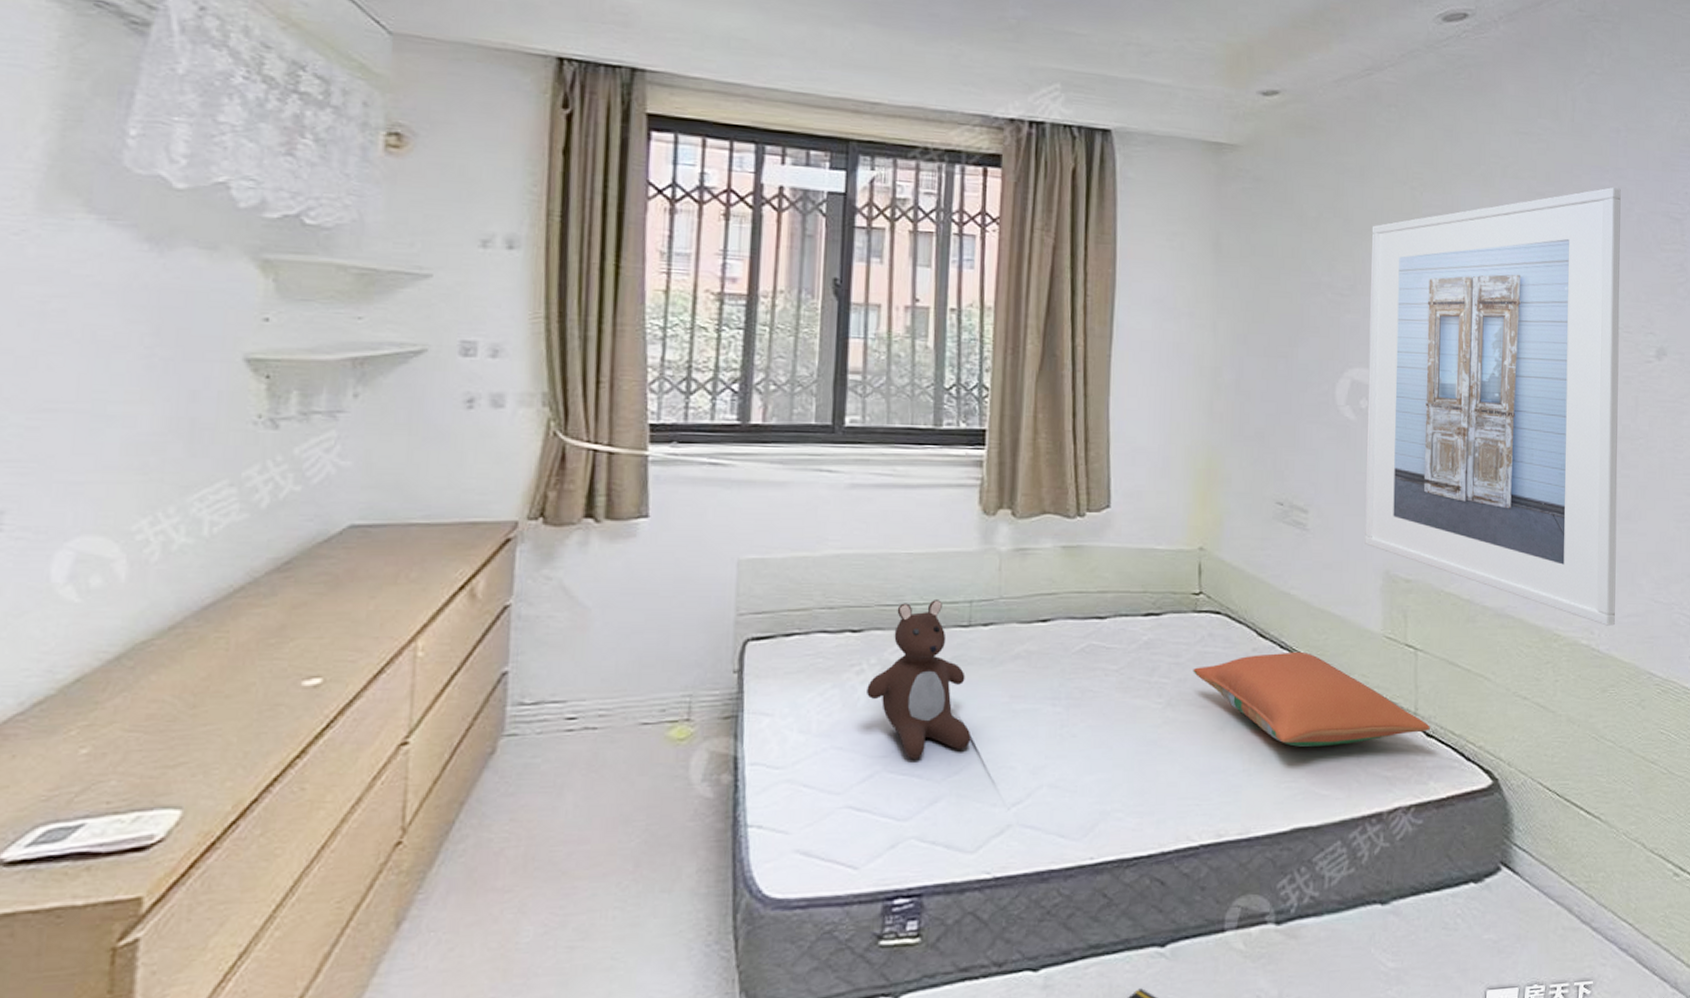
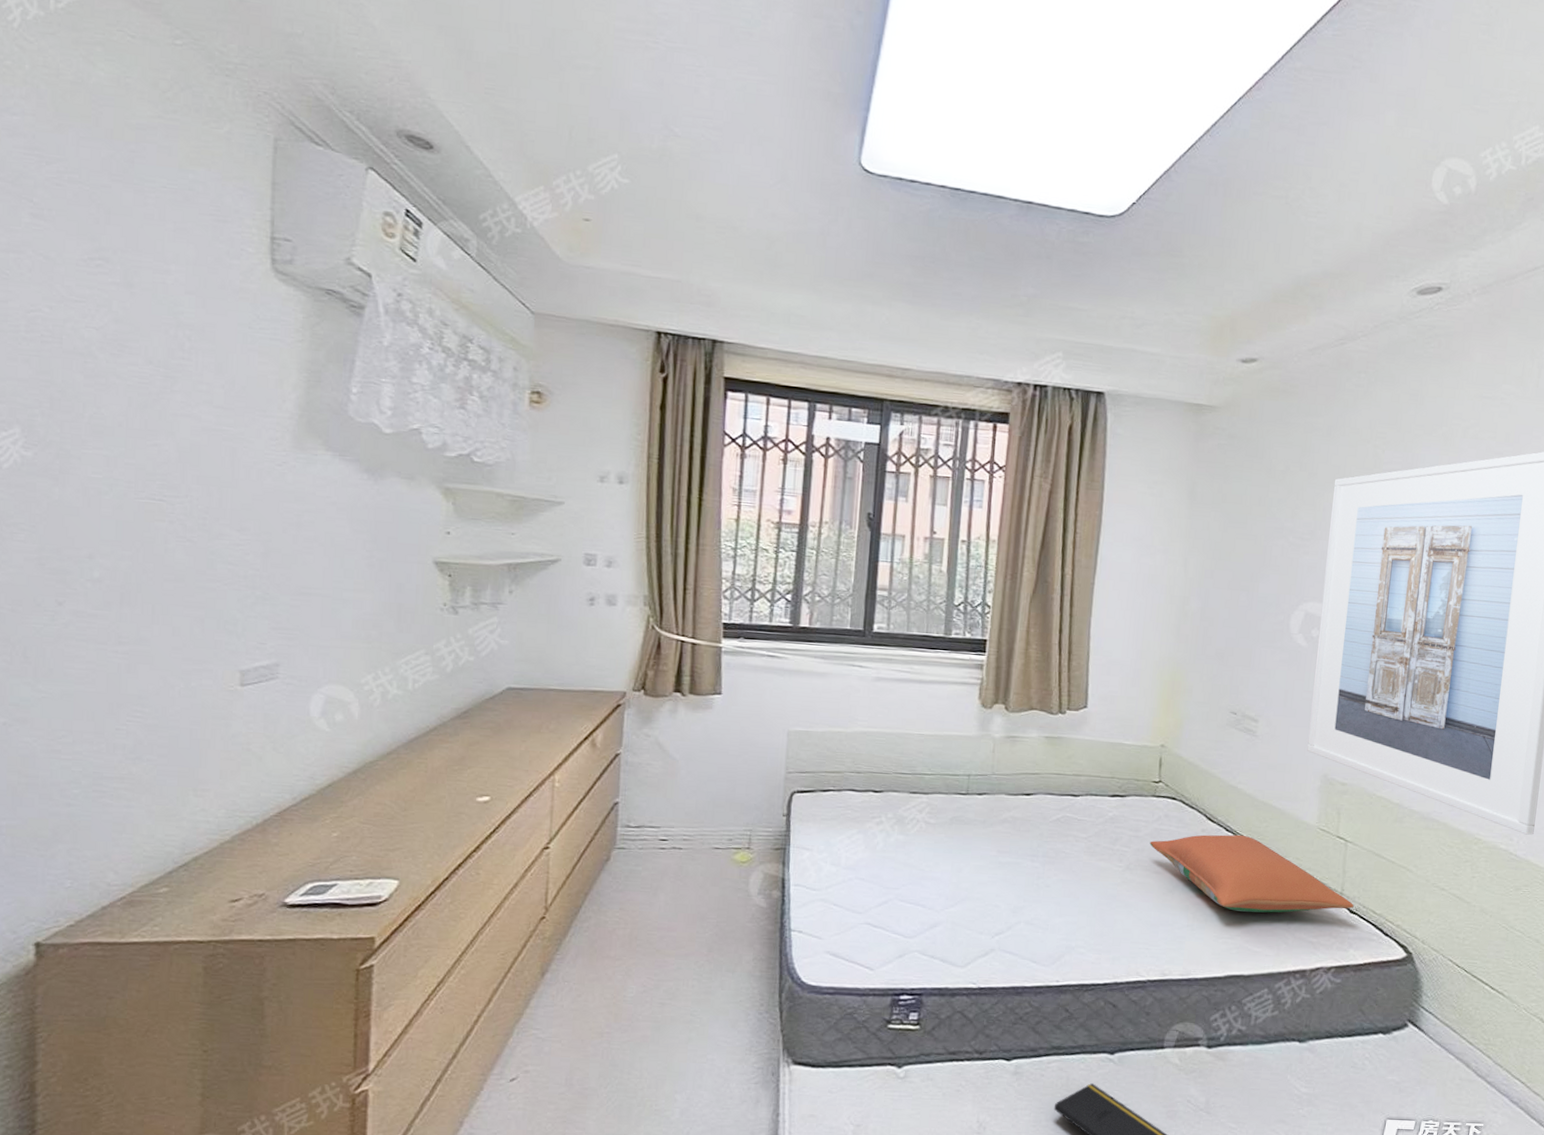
teddy bear: present [867,600,972,759] -> none [884,772,965,893]

